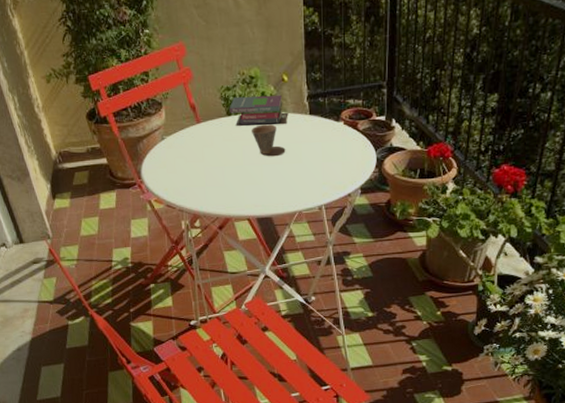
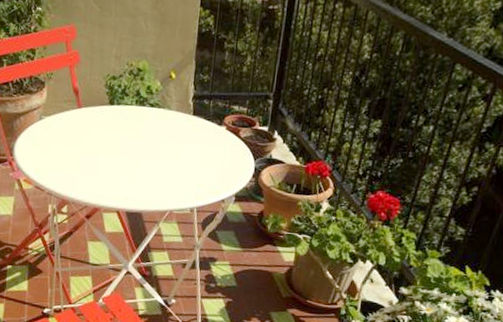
books: present [229,95,283,125] -> none [112,87,168,120]
cup: present [251,124,277,155] -> none [131,118,158,149]

